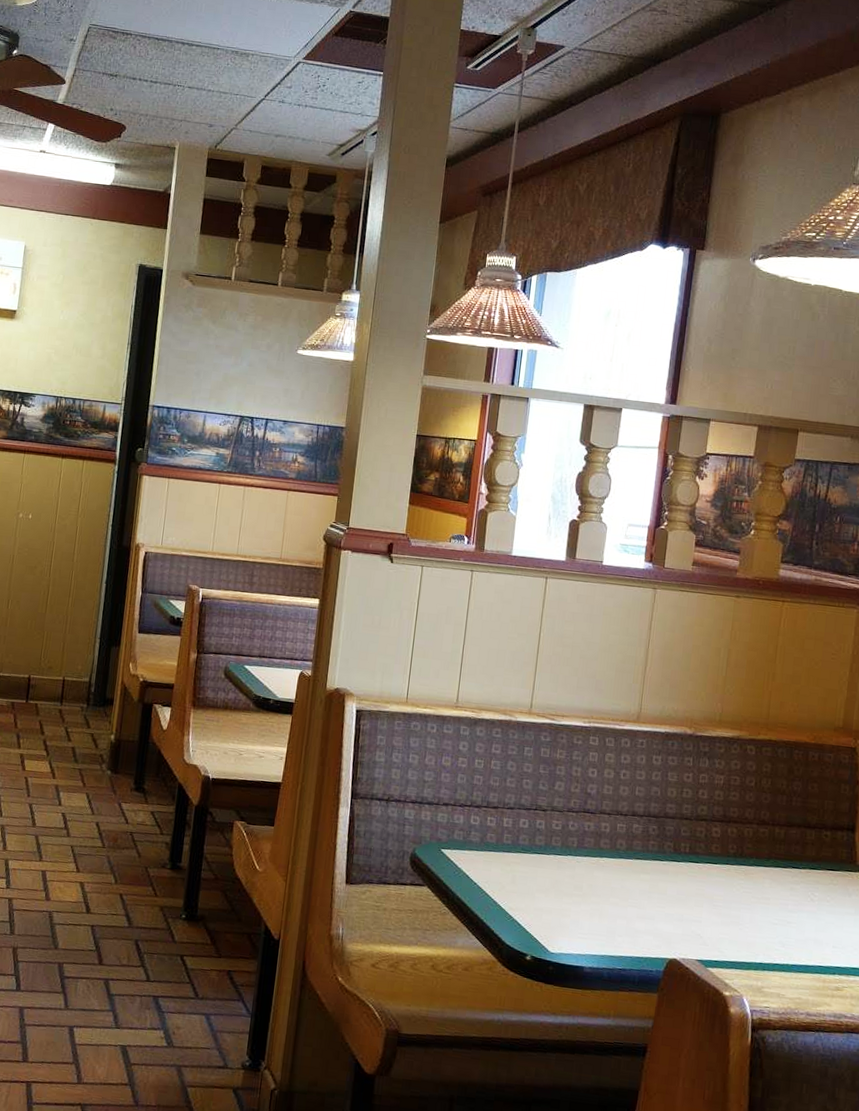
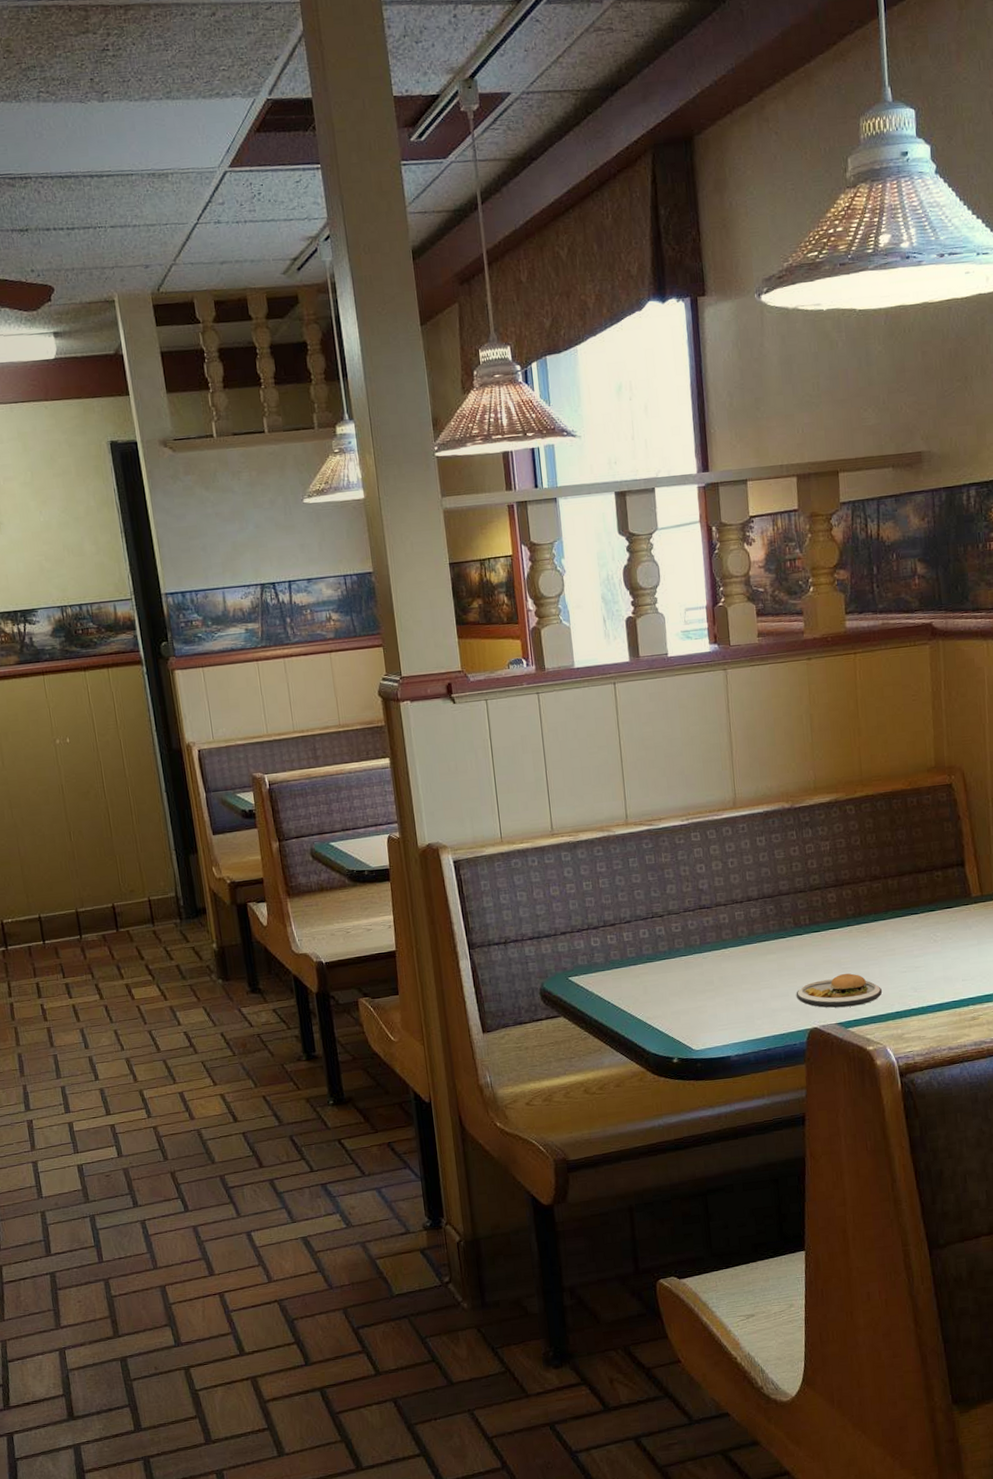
hamburger: none [661,911,750,947] -> present [796,973,883,1008]

